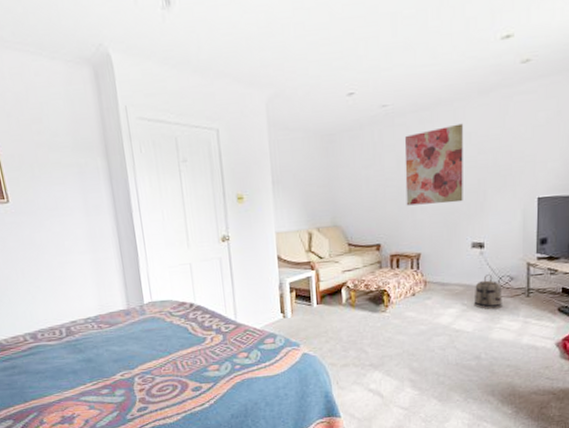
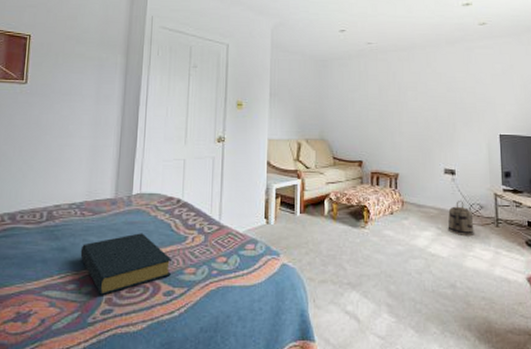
hardback book: none [105,338,197,396] -> present [80,233,173,295]
wall art: present [404,123,463,206] -> none [385,65,436,131]

